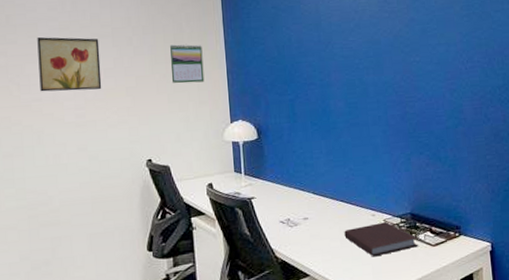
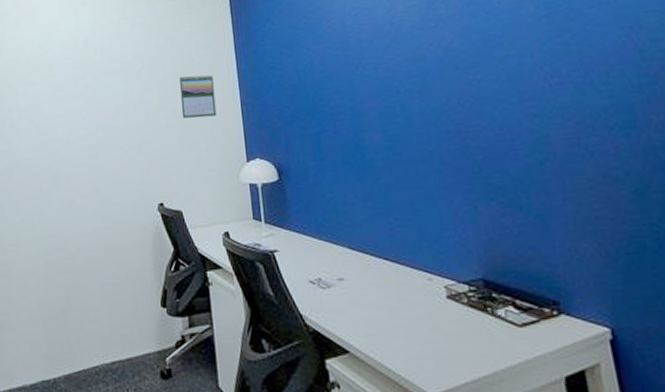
wall art: present [37,37,102,92] -> none [53,74,113,132]
notebook: present [344,222,419,257] -> none [391,289,497,335]

